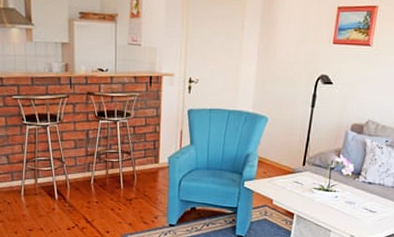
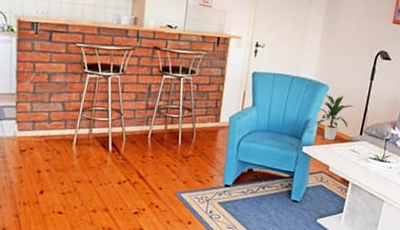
indoor plant: none [256,125,296,174] -> present [315,94,355,141]

